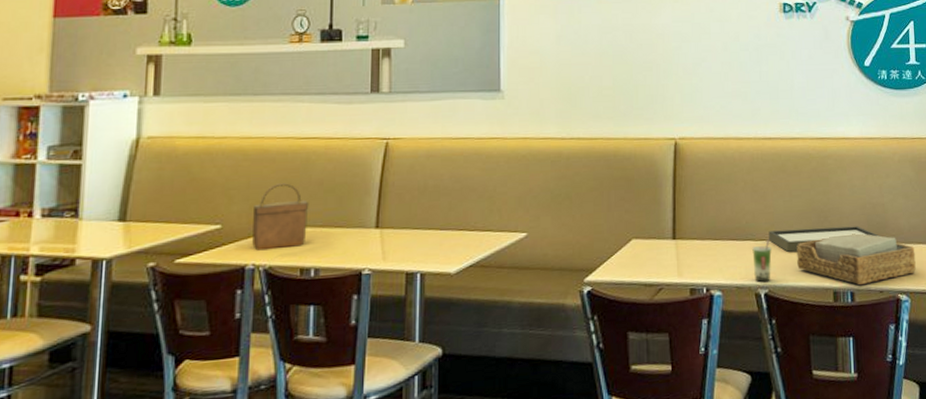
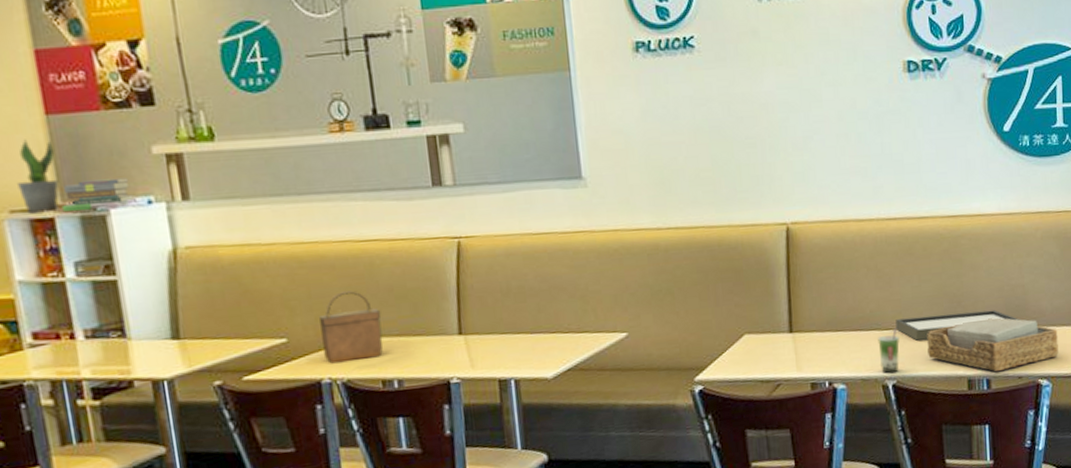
potted plant: none [15,37,54,102] -> present [17,139,60,214]
books: none [48,74,112,102] -> present [61,178,134,213]

